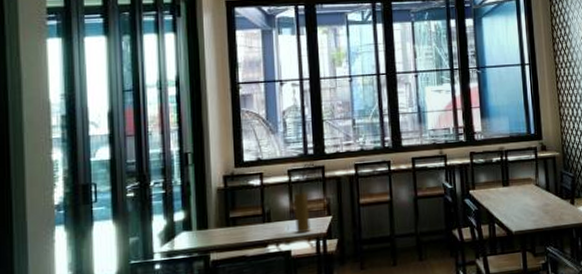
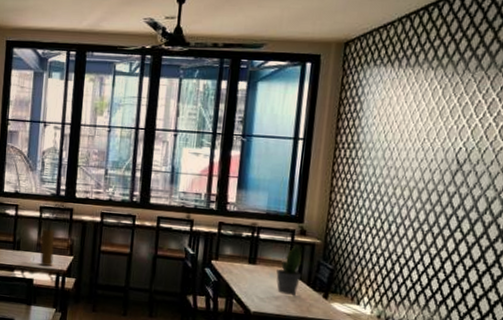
potted plant: none [528,160,550,209] -> present [276,245,303,295]

